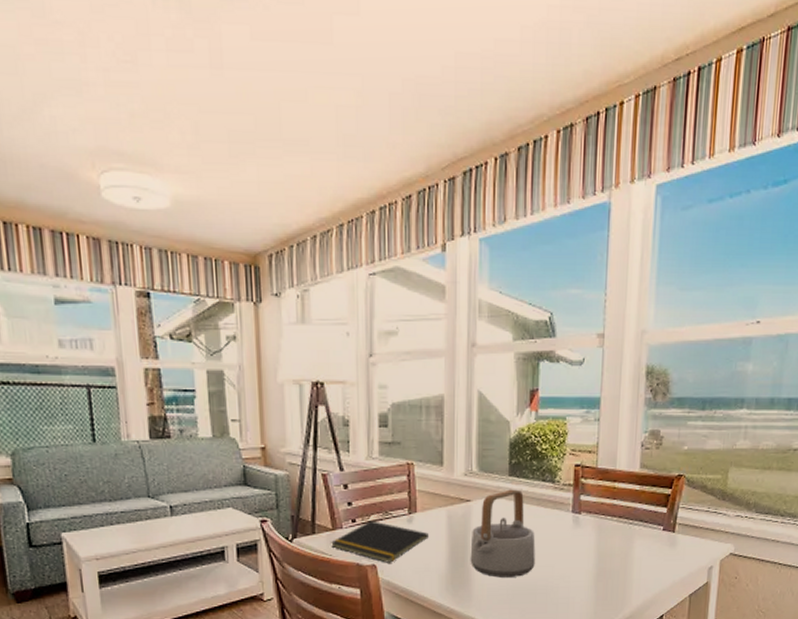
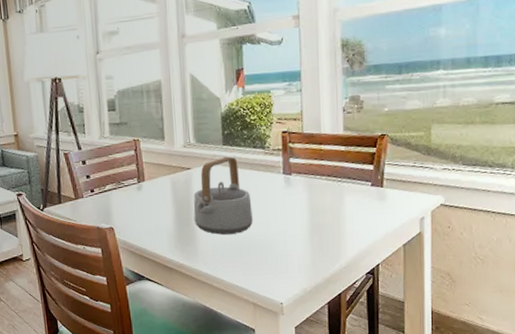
notepad: present [331,521,428,563] -> none [75,190,156,226]

